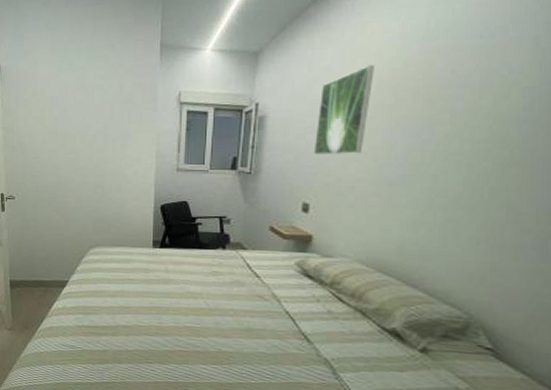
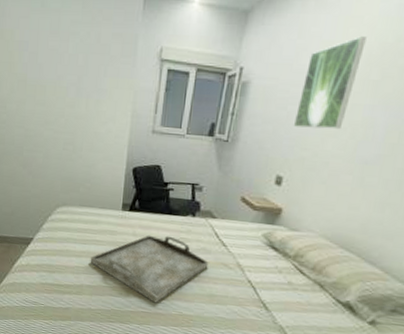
serving tray: none [124,270,243,341] -> present [90,235,209,303]

